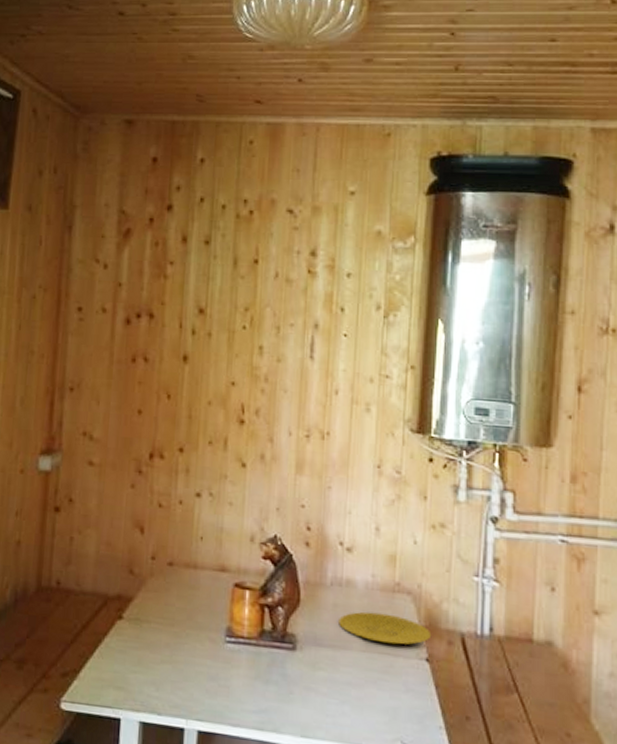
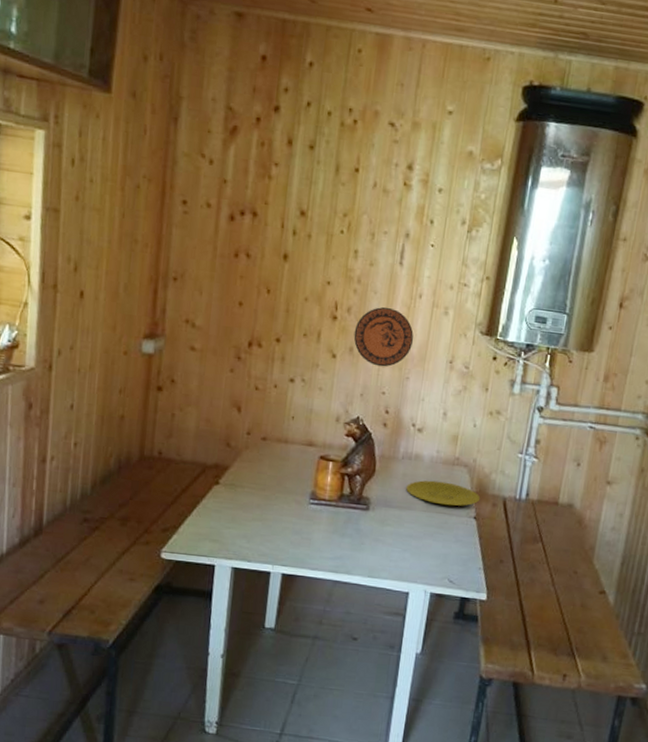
decorative plate: none [264,406,333,476] -> present [353,306,414,367]

